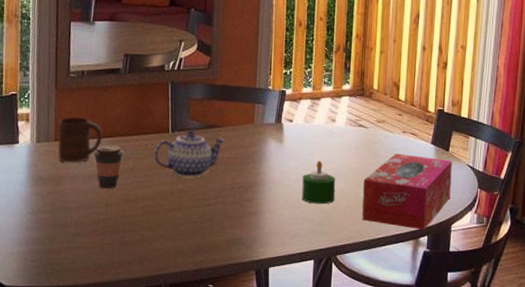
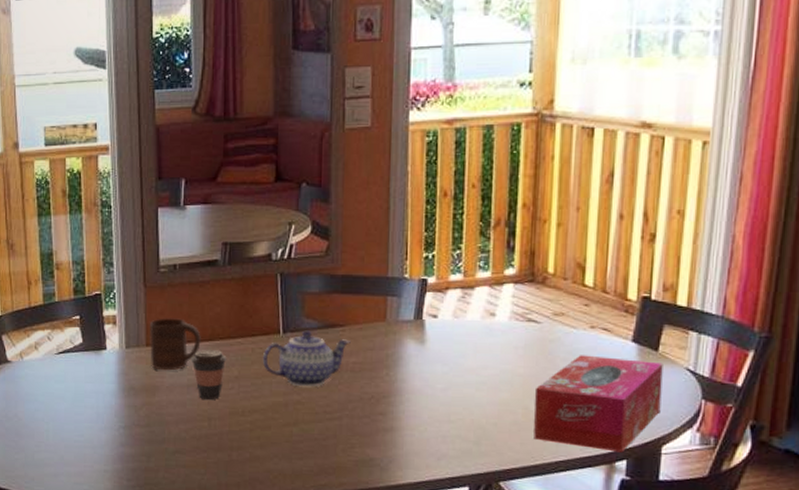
candle: present [301,160,336,204] -> none [451,364,497,419]

